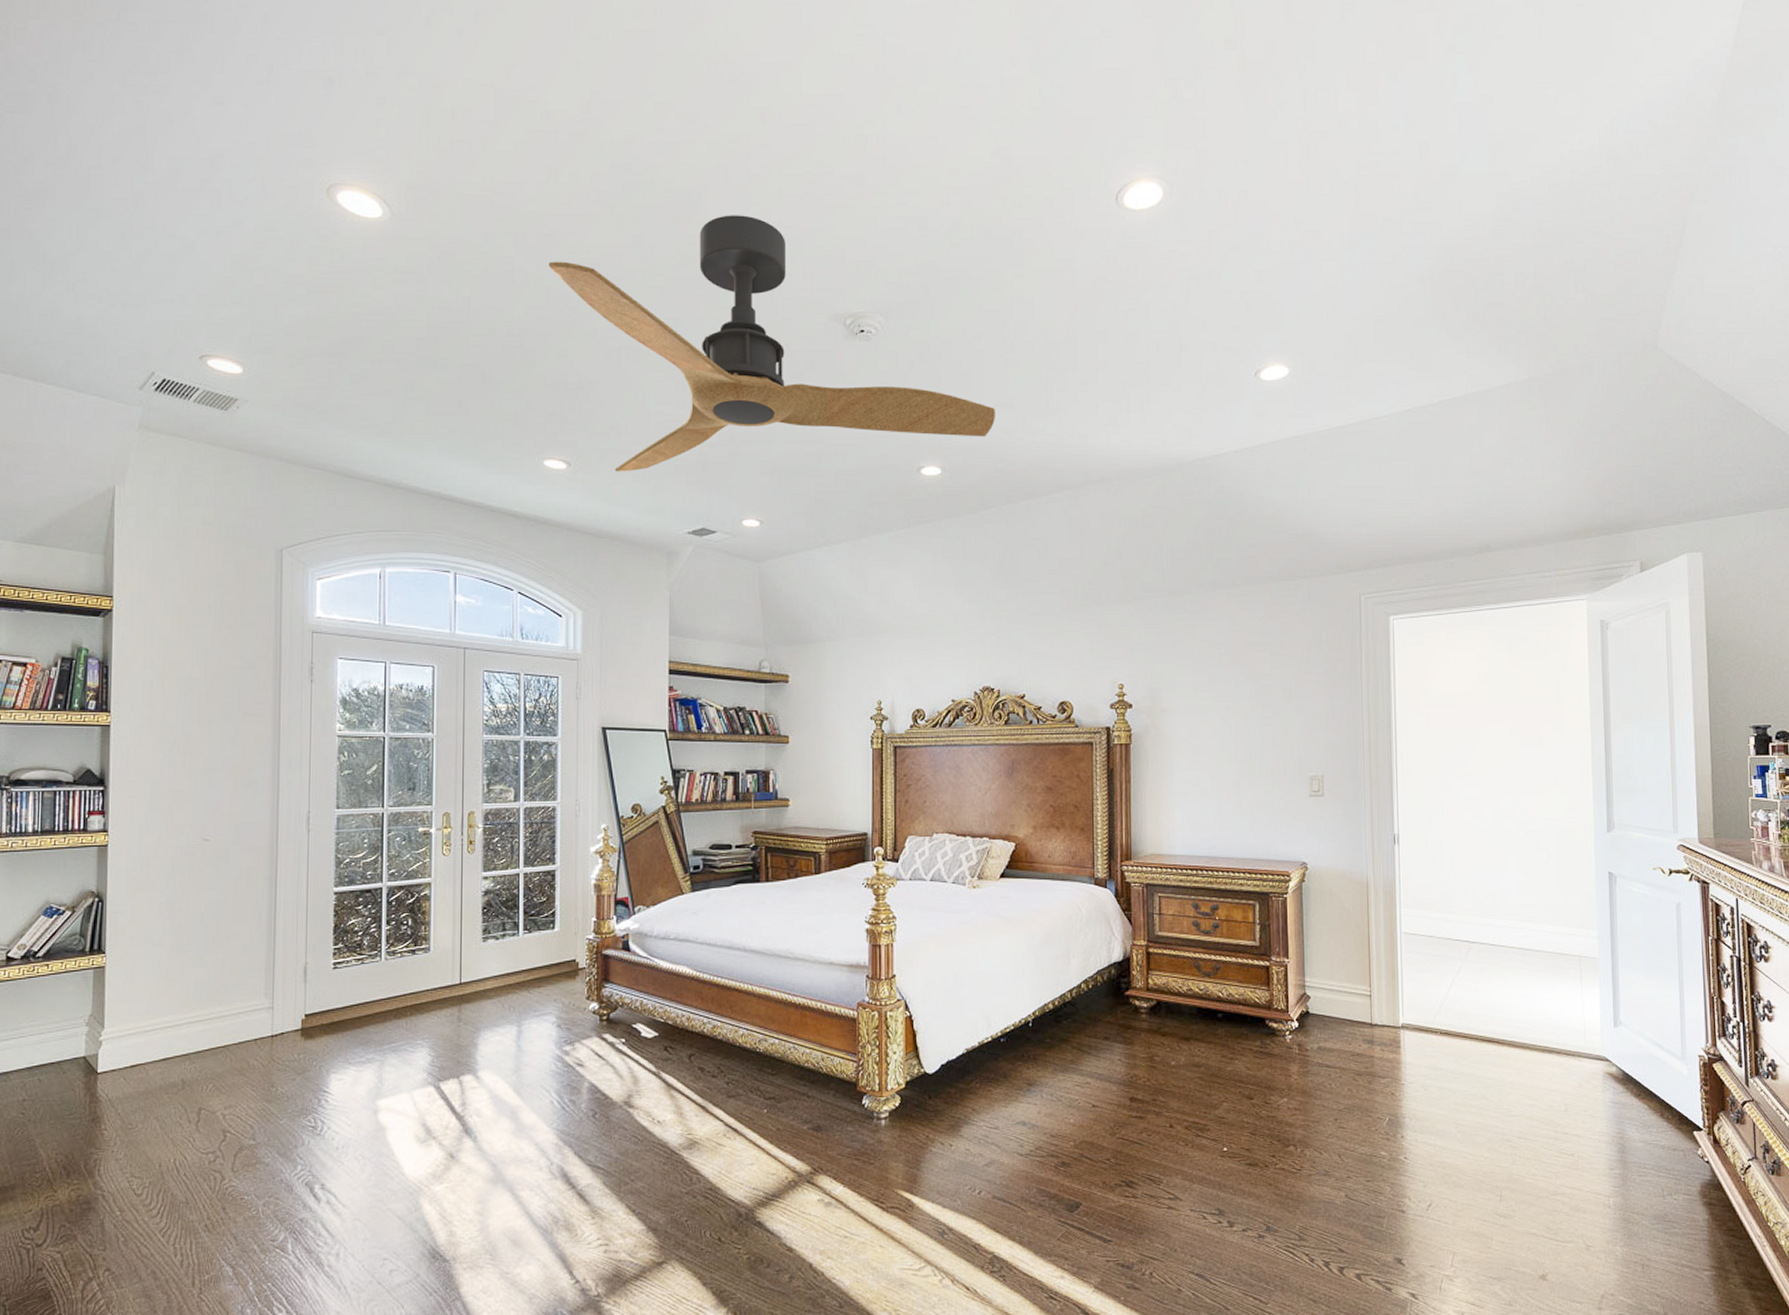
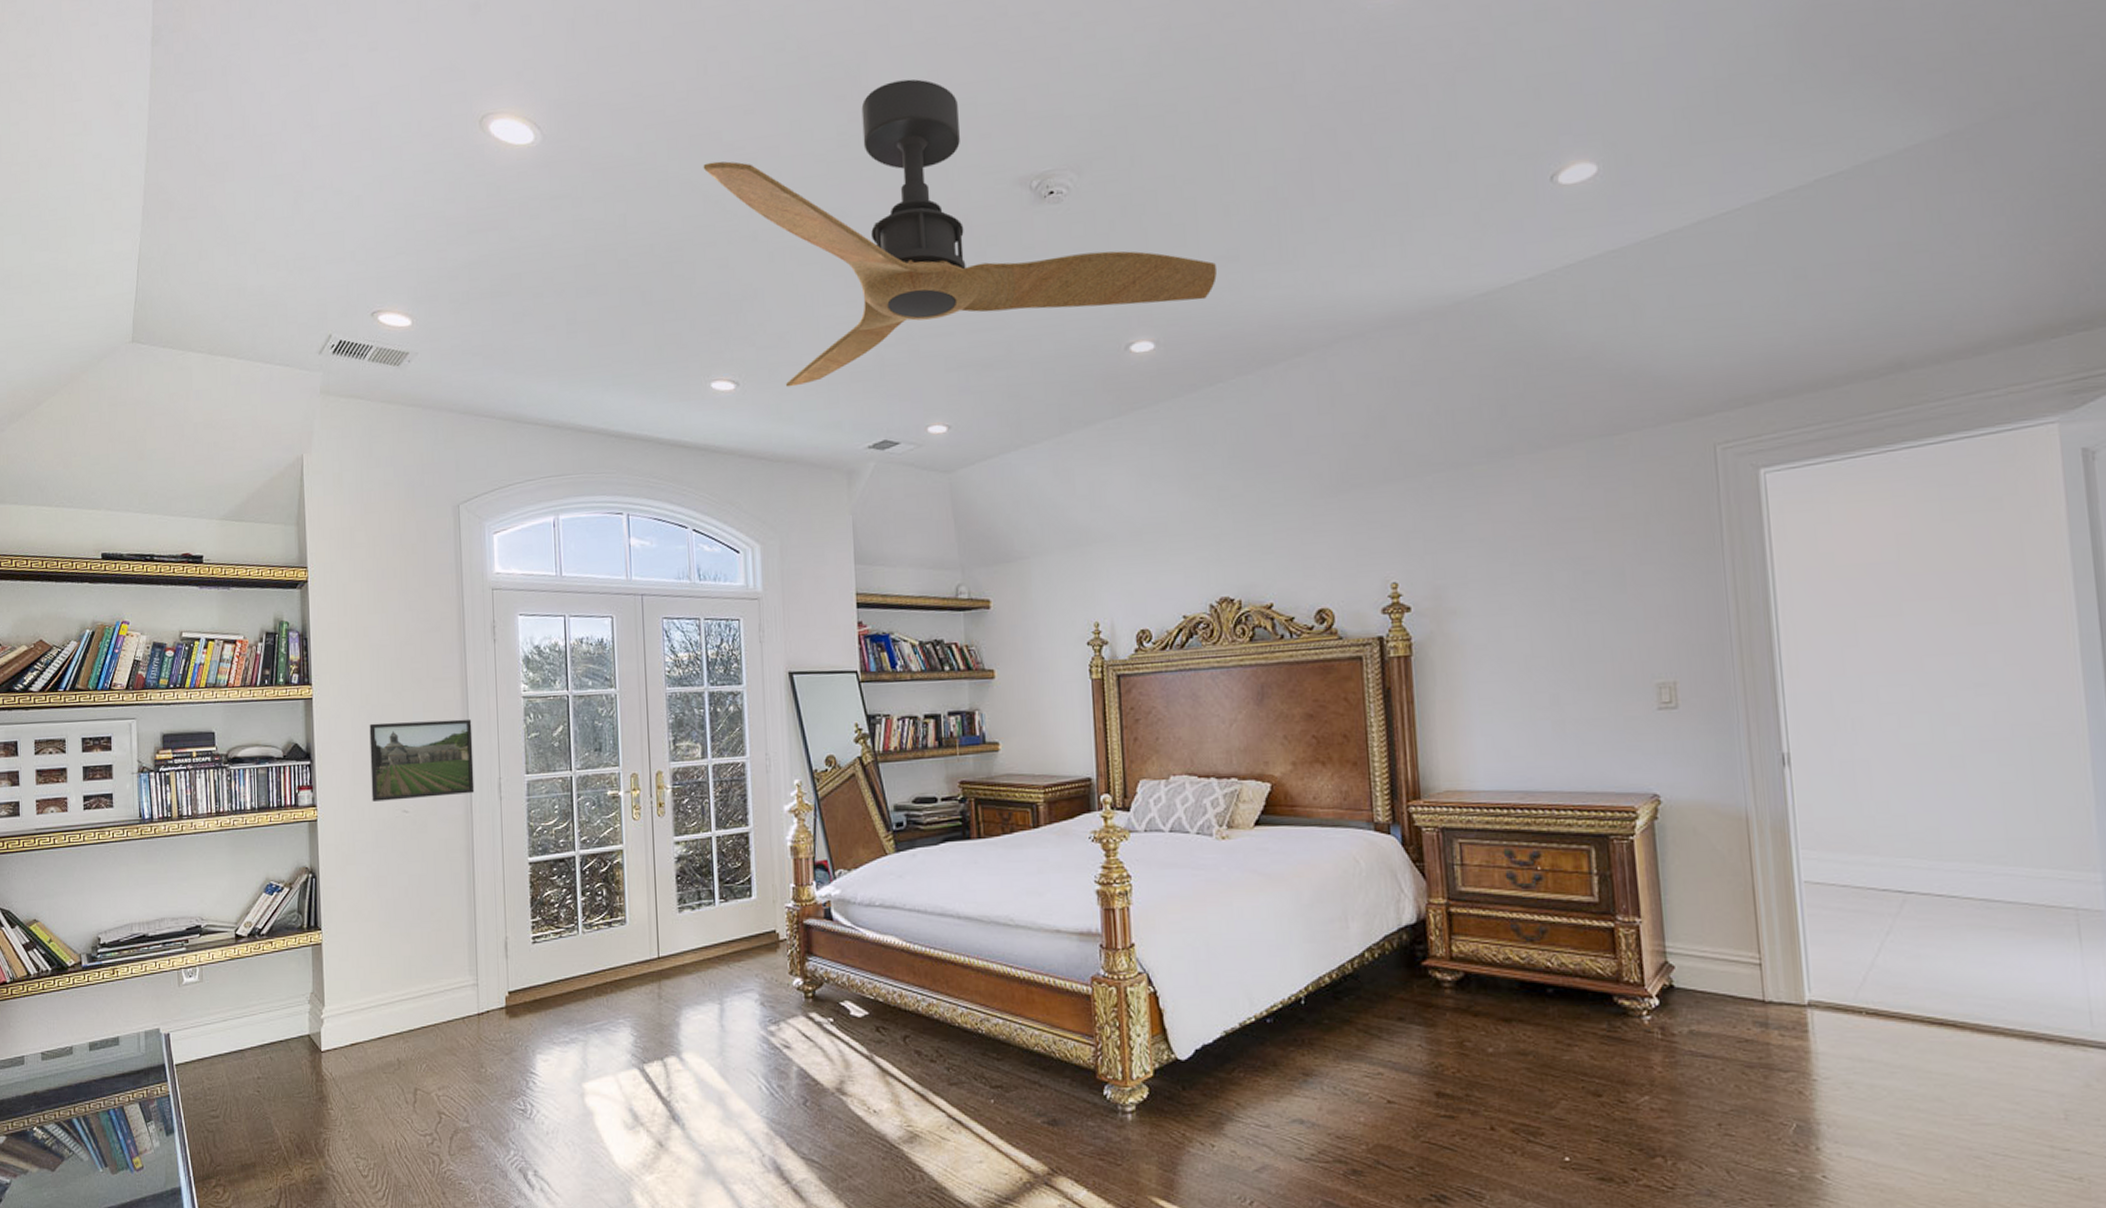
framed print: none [170,753,283,829] -> present [369,718,475,802]

